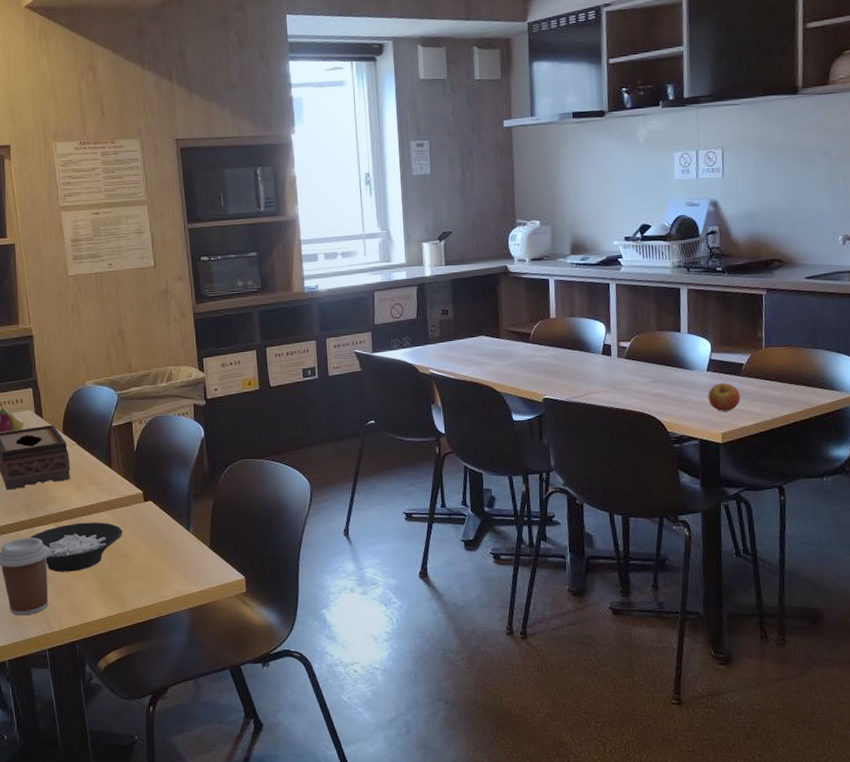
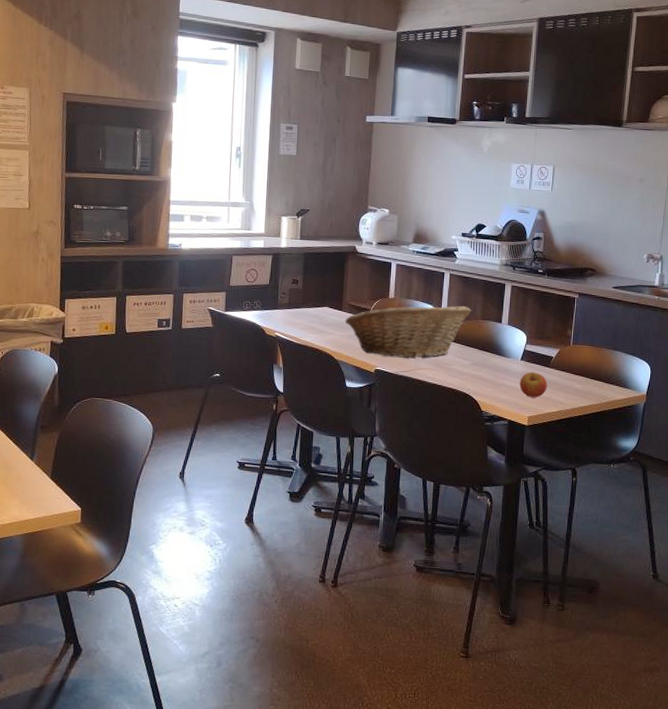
fruit basket: none [504,317,645,383] -> present [345,303,471,358]

